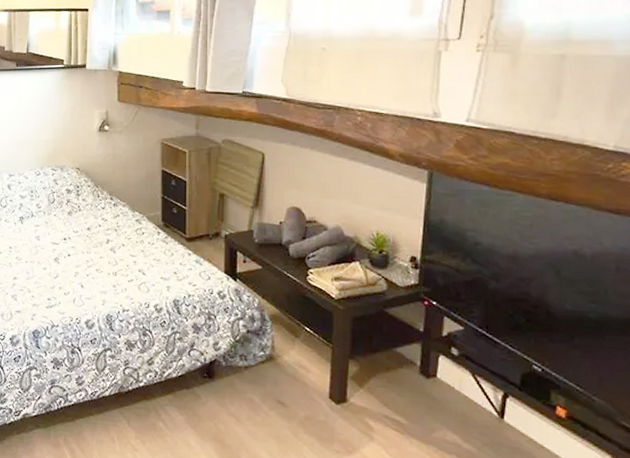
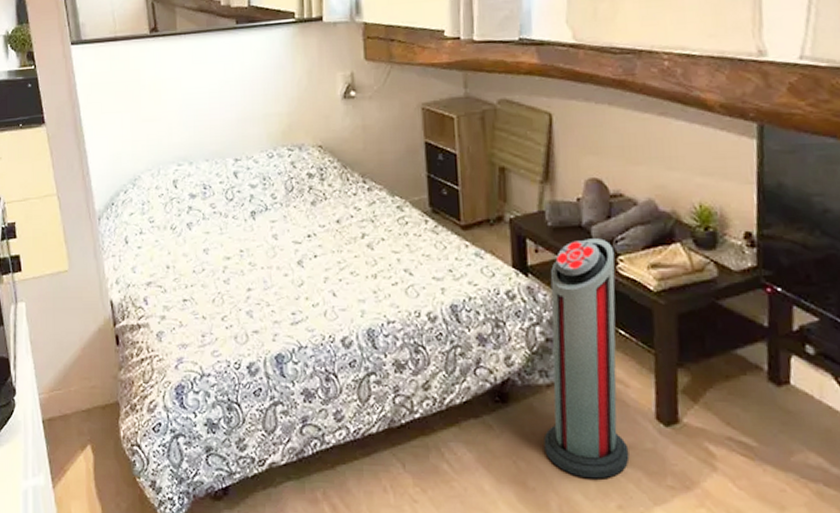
air purifier: none [240,254,307,442] -> present [543,238,630,479]

